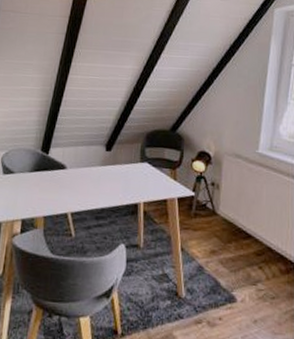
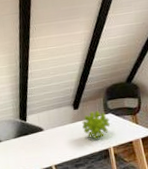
plant: none [112,156,145,189] -> present [82,111,111,139]

